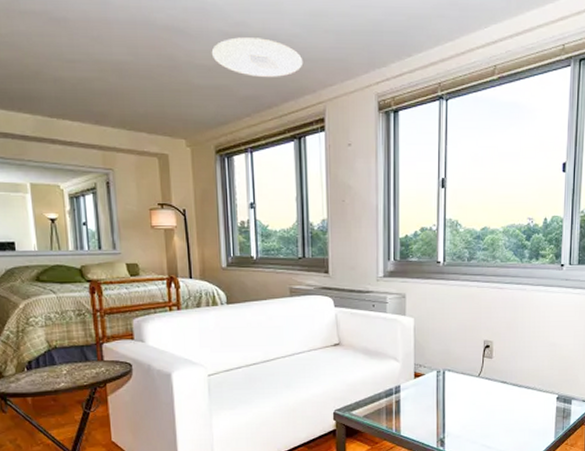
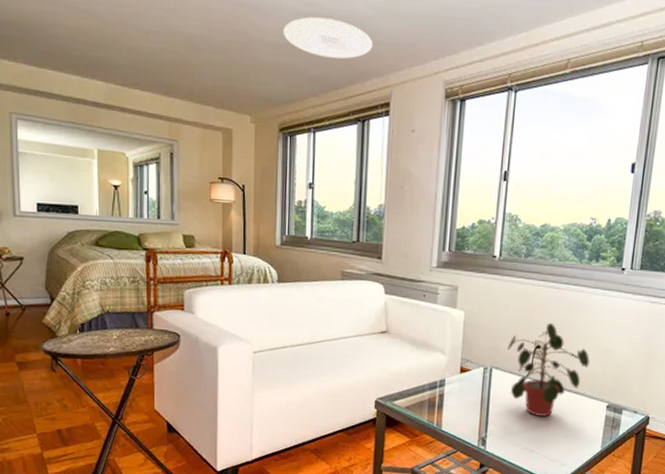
potted plant: none [458,322,537,414] -> present [507,322,590,418]

